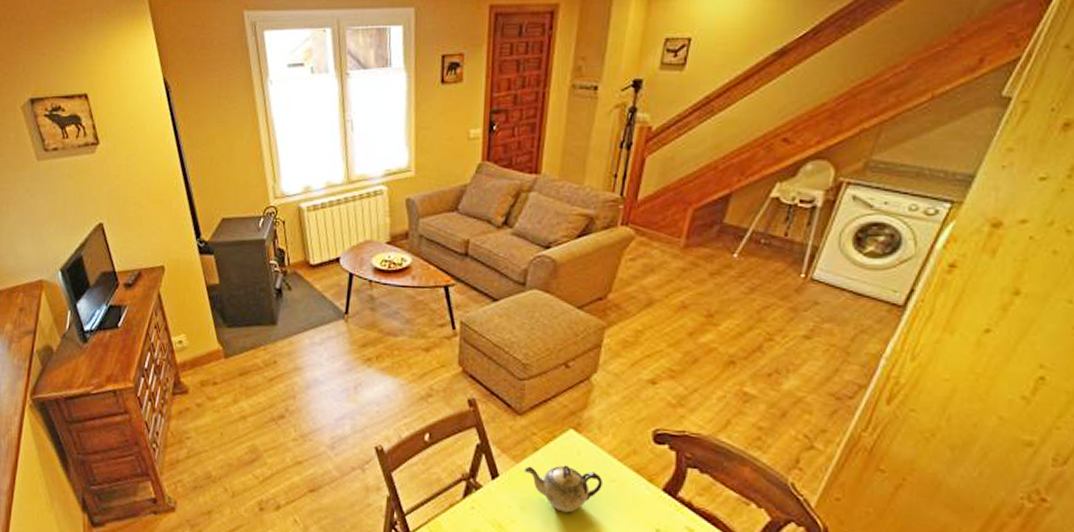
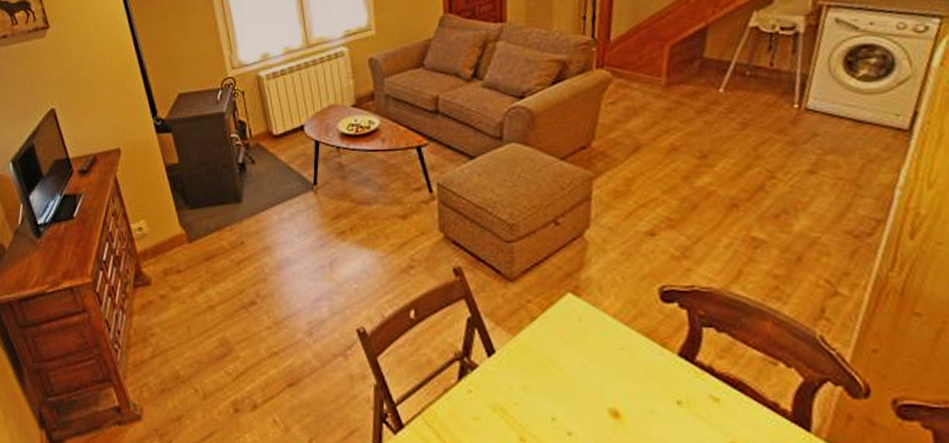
teapot: present [524,465,602,513] -> none [523,334,611,389]

